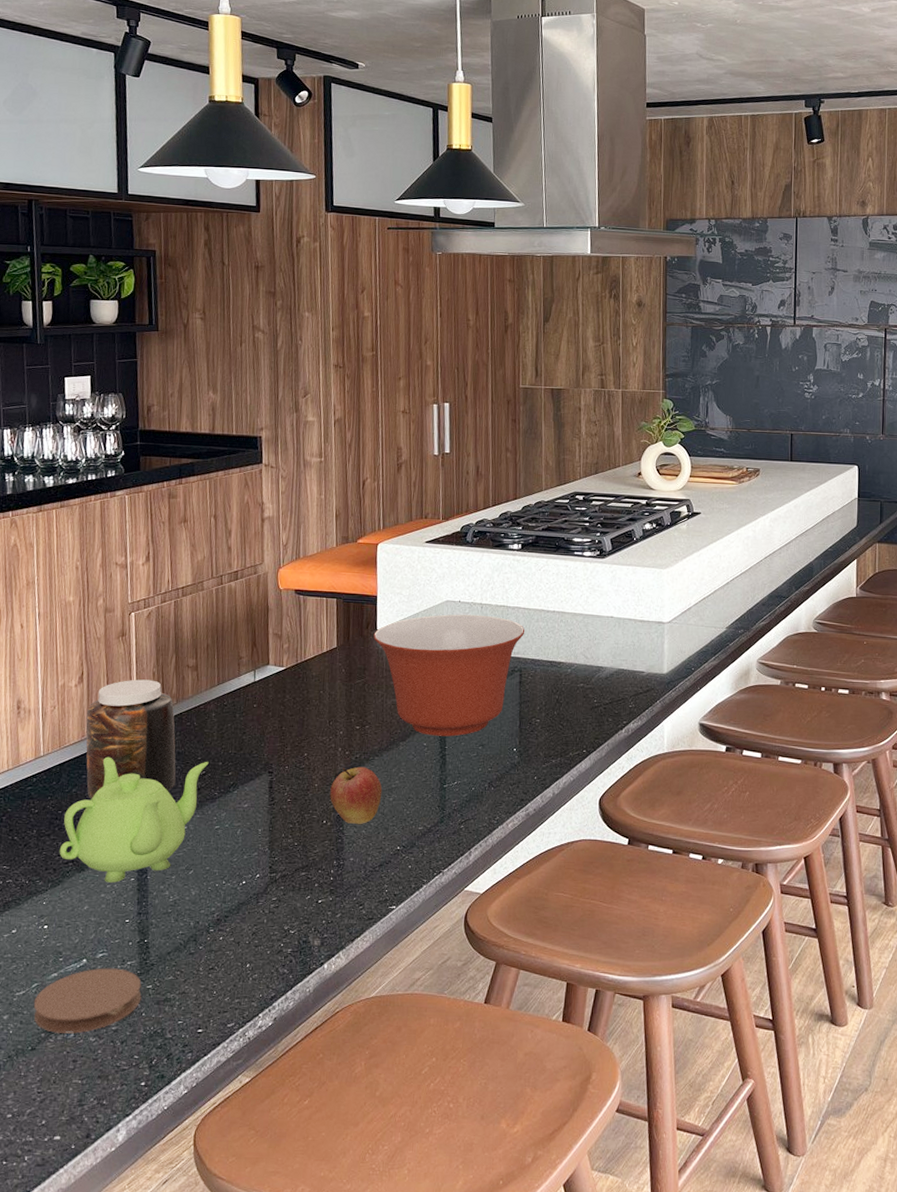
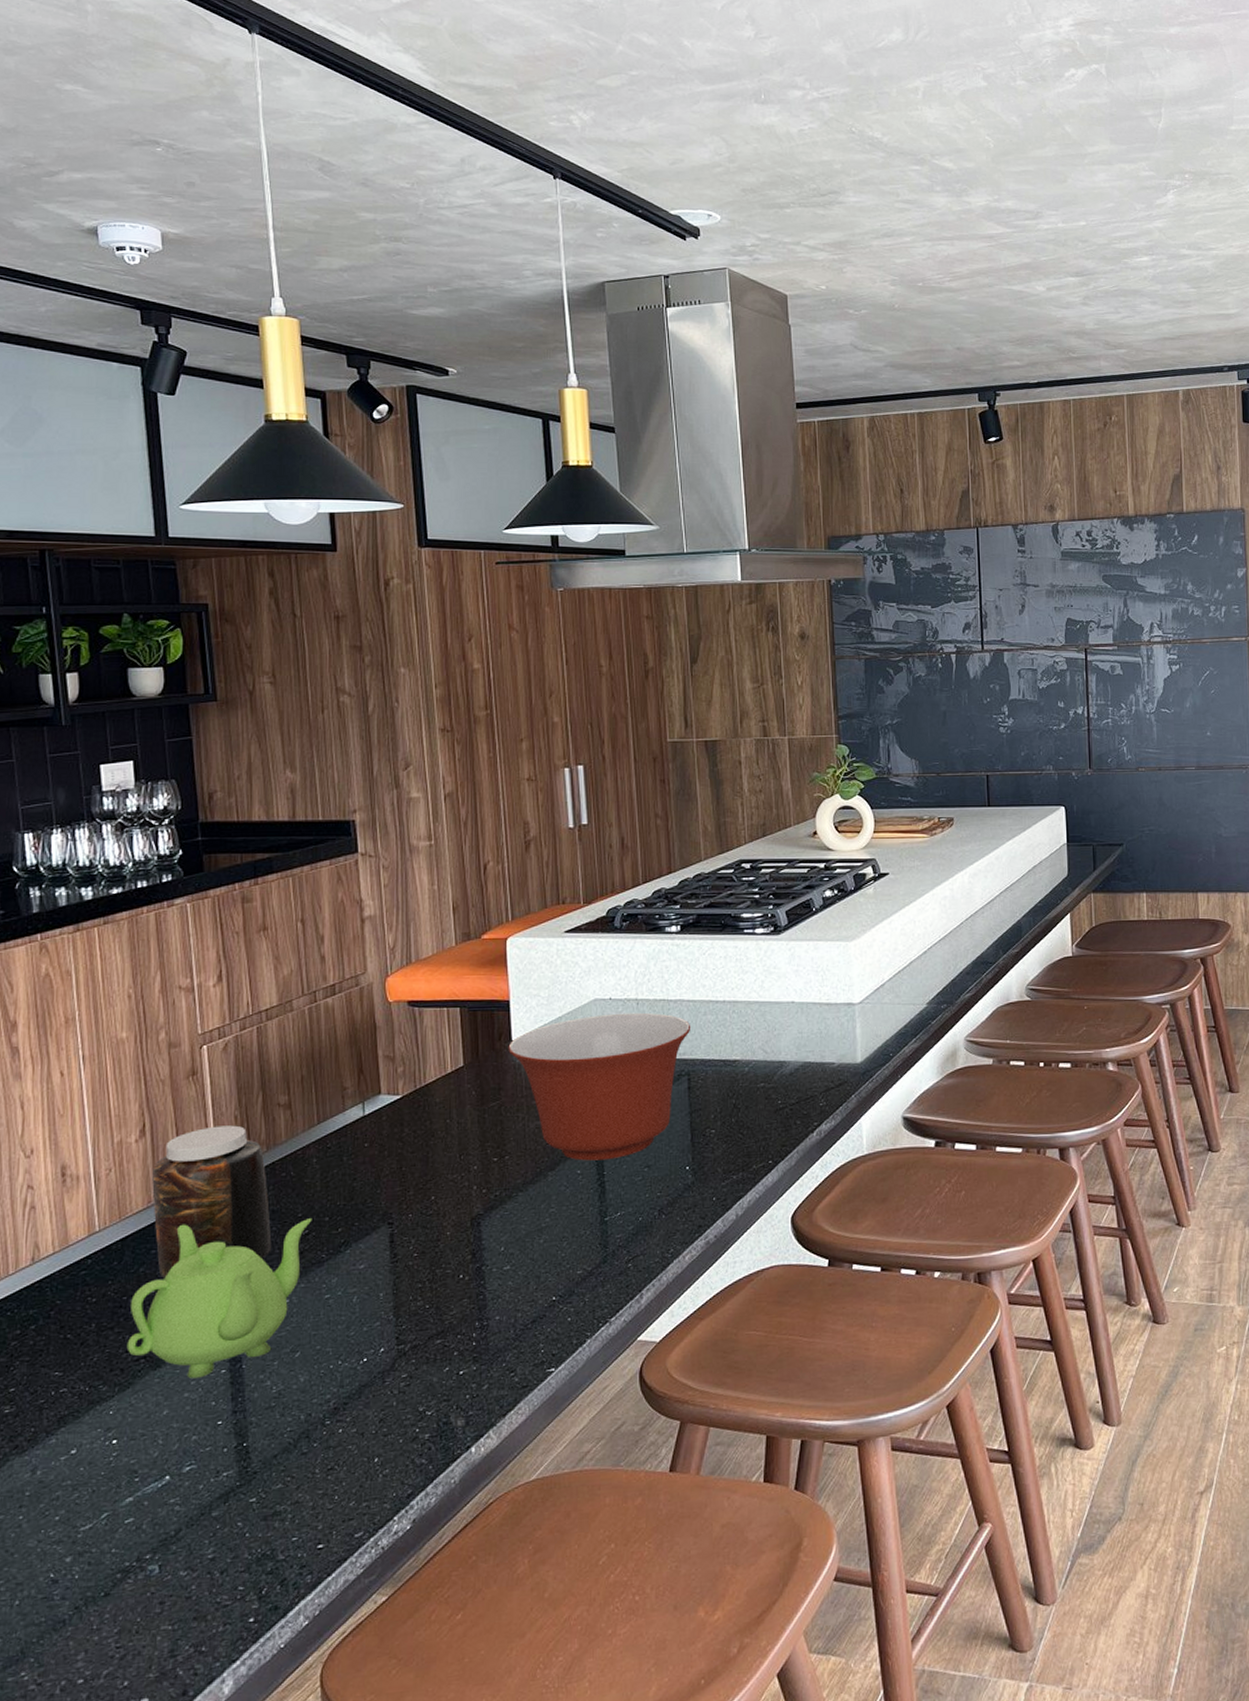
coaster: present [33,968,142,1034] -> none [104,1482,243,1572]
fruit: present [330,766,383,825] -> none [466,1205,530,1276]

